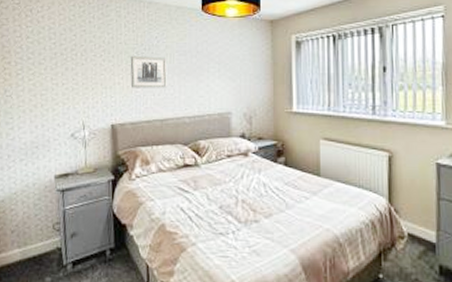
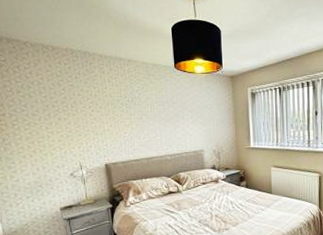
wall art: present [130,55,168,88] -> none [116,106,151,134]

